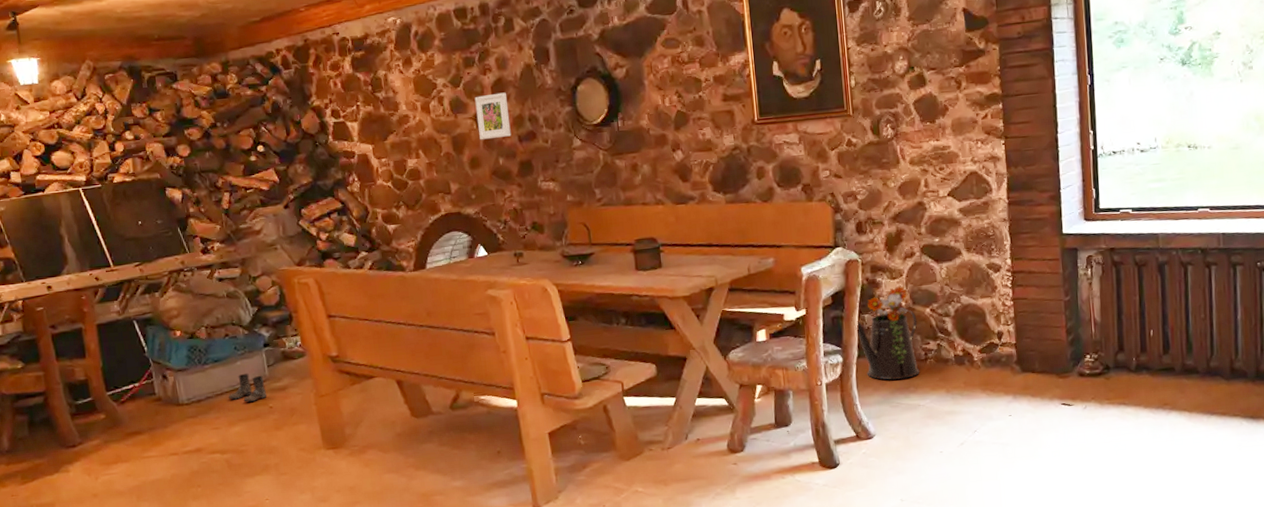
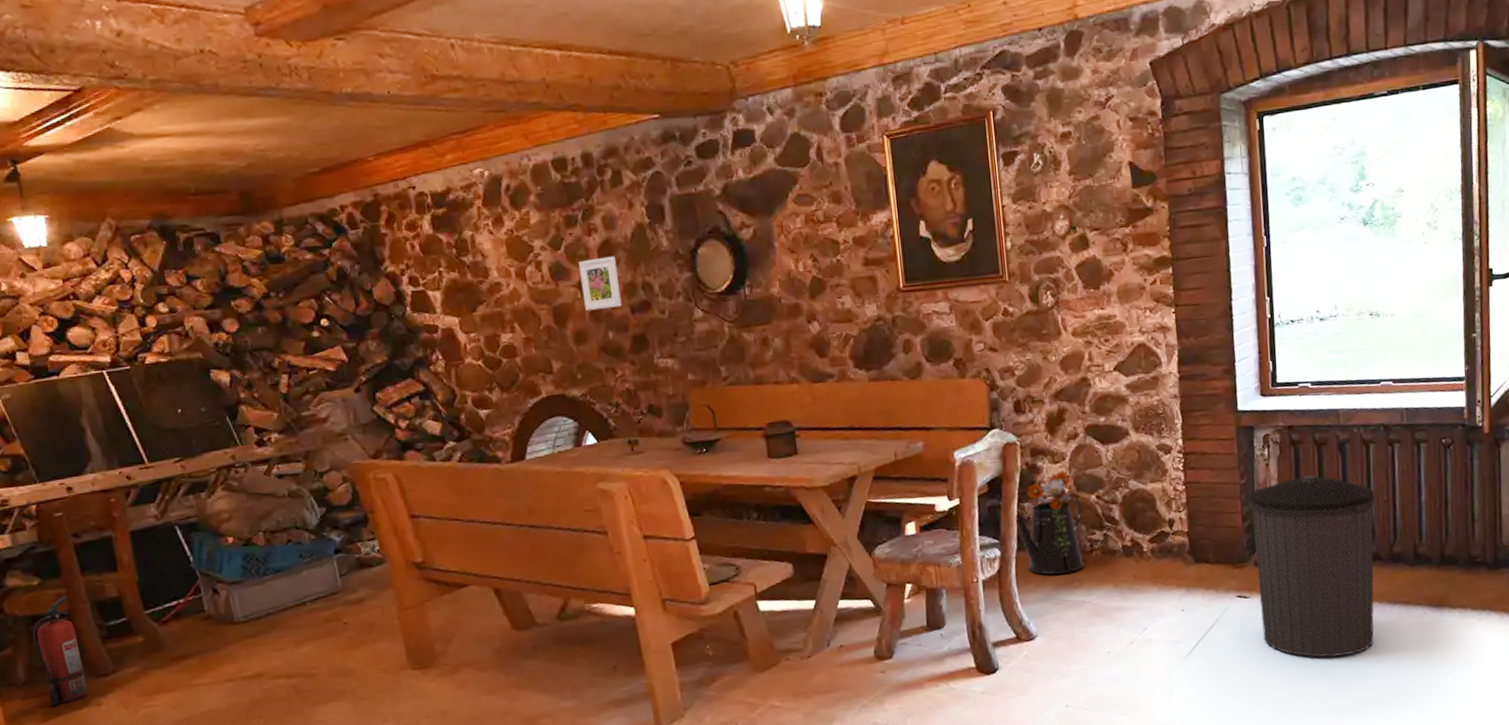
fire extinguisher: none [15,378,59,471] -> present [31,596,89,705]
boots: present [228,373,267,403] -> none [293,584,341,619]
trash can: none [1073,293,1193,463] -> present [1249,474,1375,657]

